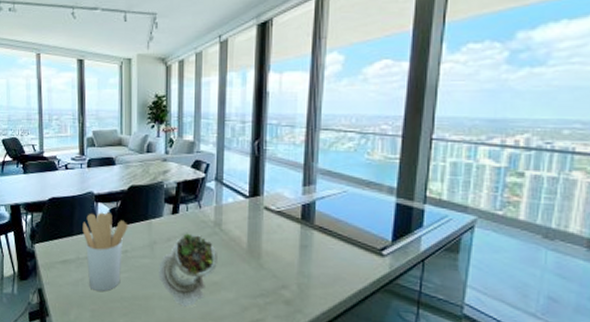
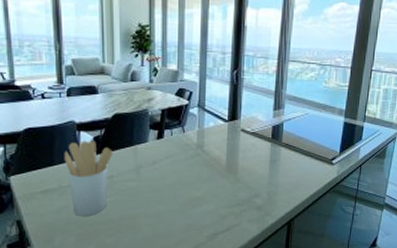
succulent plant: present [159,233,217,308] -> none [145,156,200,222]

